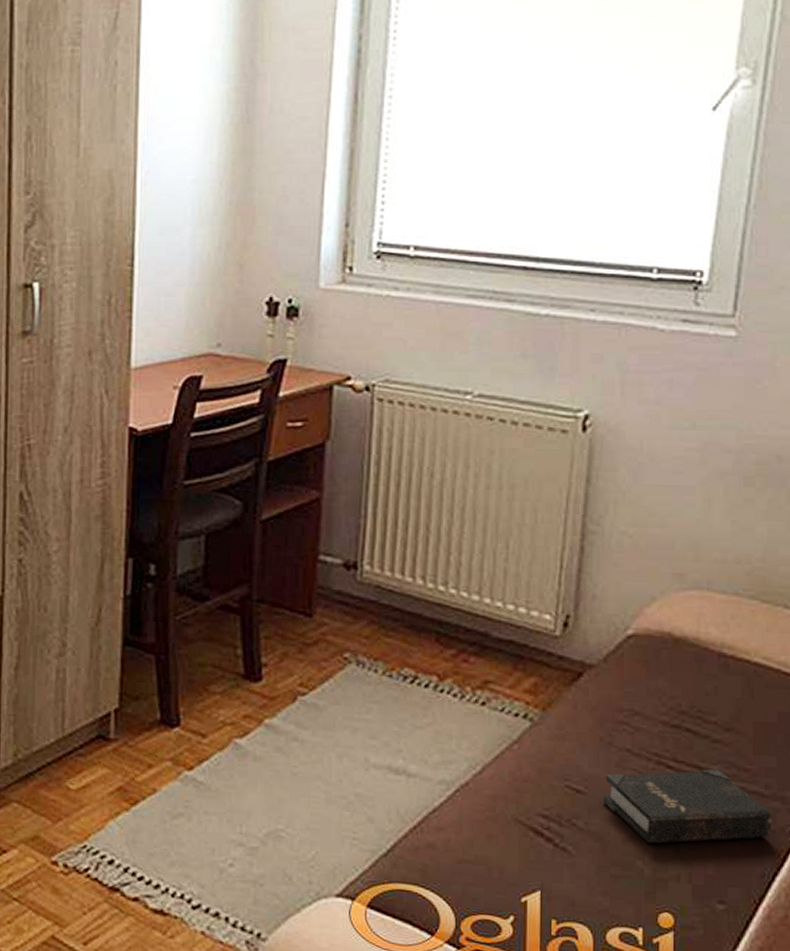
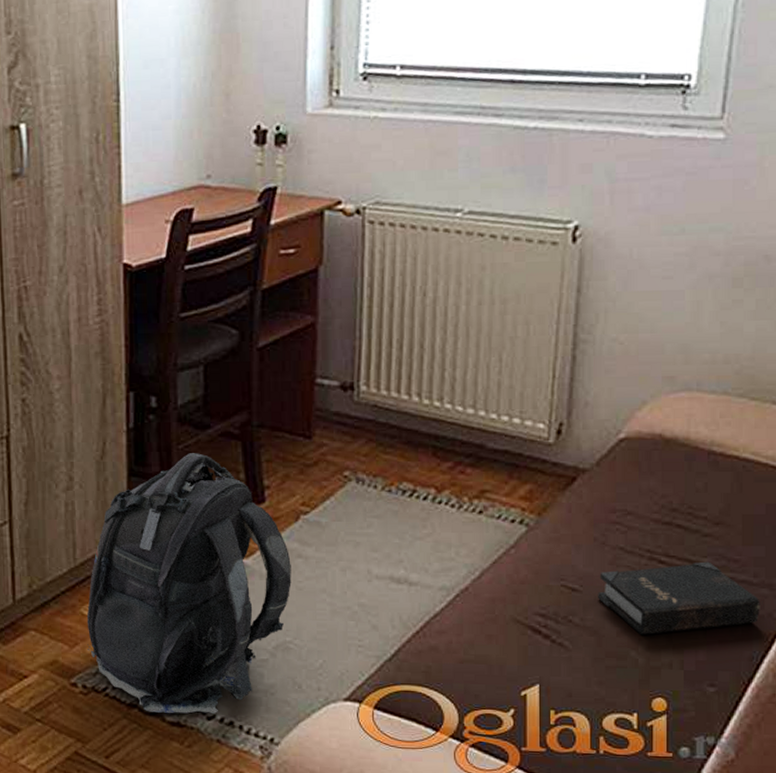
backpack: none [71,625,286,903] -> present [86,453,292,714]

